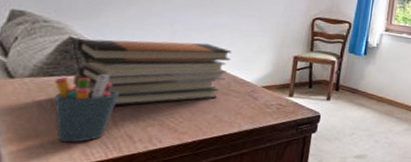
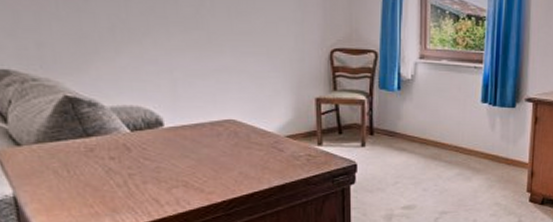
pen holder: present [54,74,119,143] -> none [62,134,134,210]
book stack: present [73,39,232,106] -> none [74,90,245,168]

